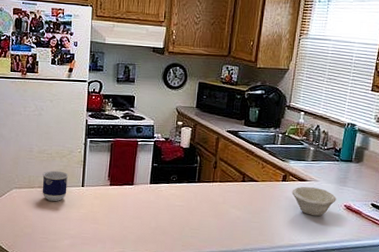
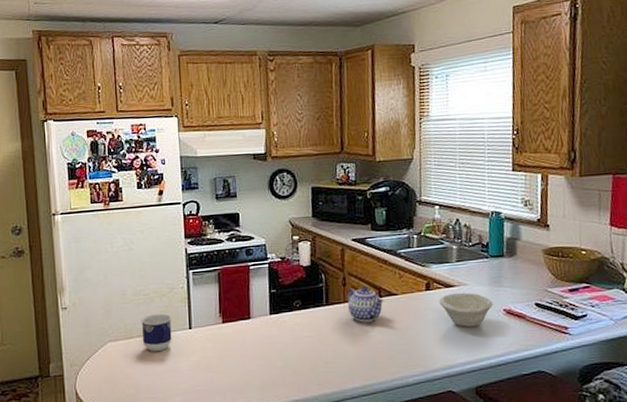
teapot: none [215,171,247,201] -> present [346,286,385,322]

